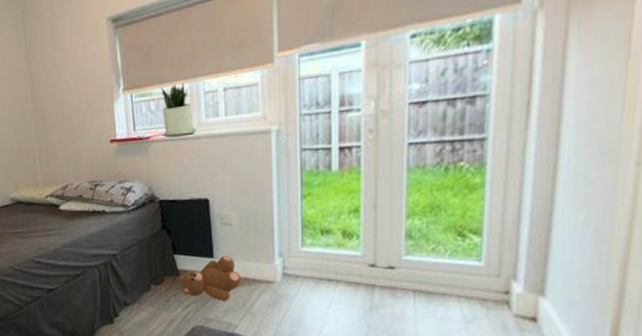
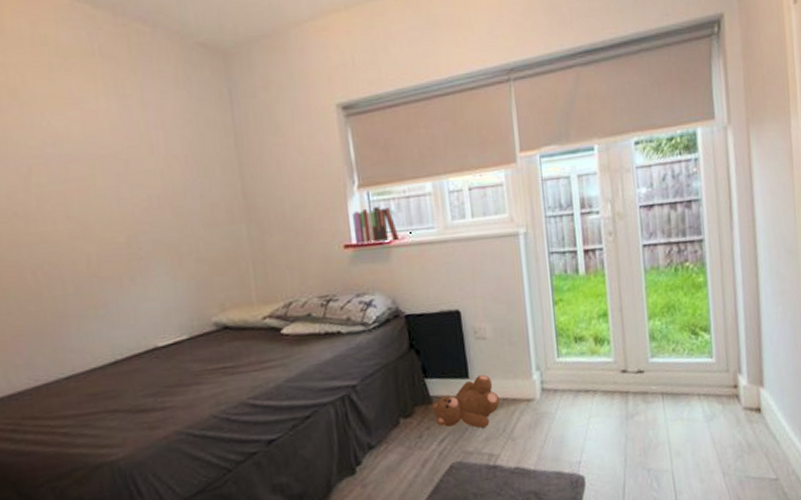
books: none [117,107,158,140] -> present [352,207,400,245]
planter: present [161,83,198,138] -> none [402,181,444,243]

